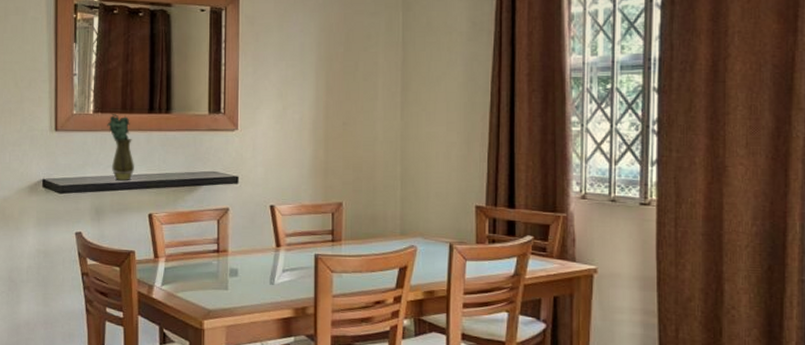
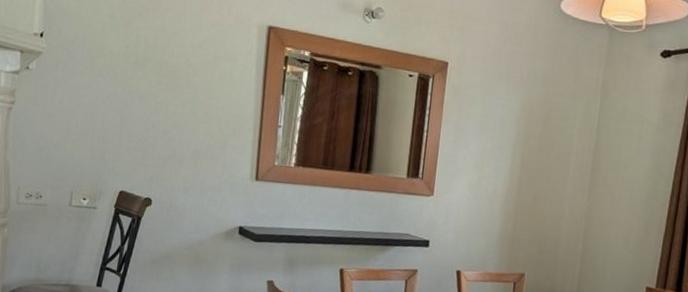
vase: present [107,113,134,180] -> none [307,168,331,235]

